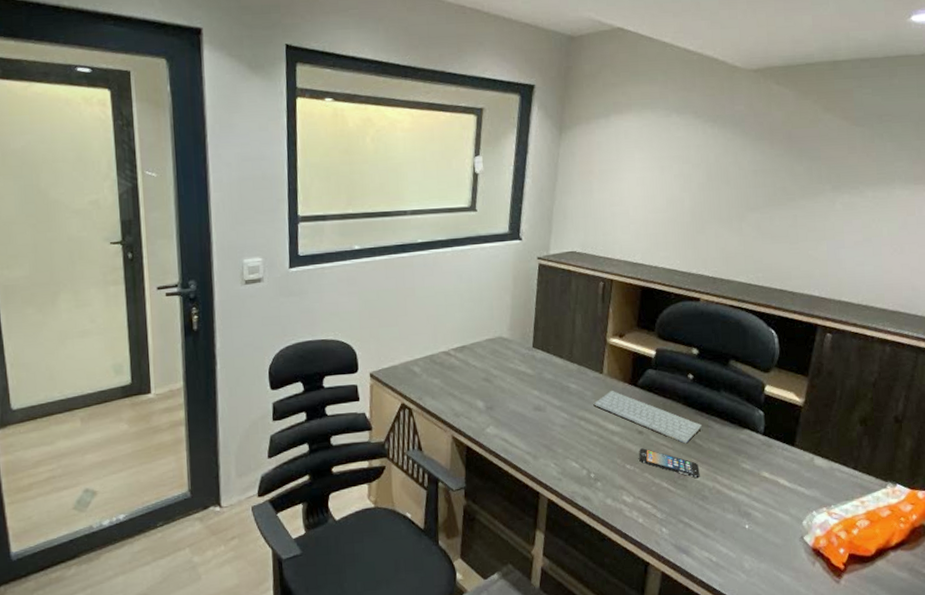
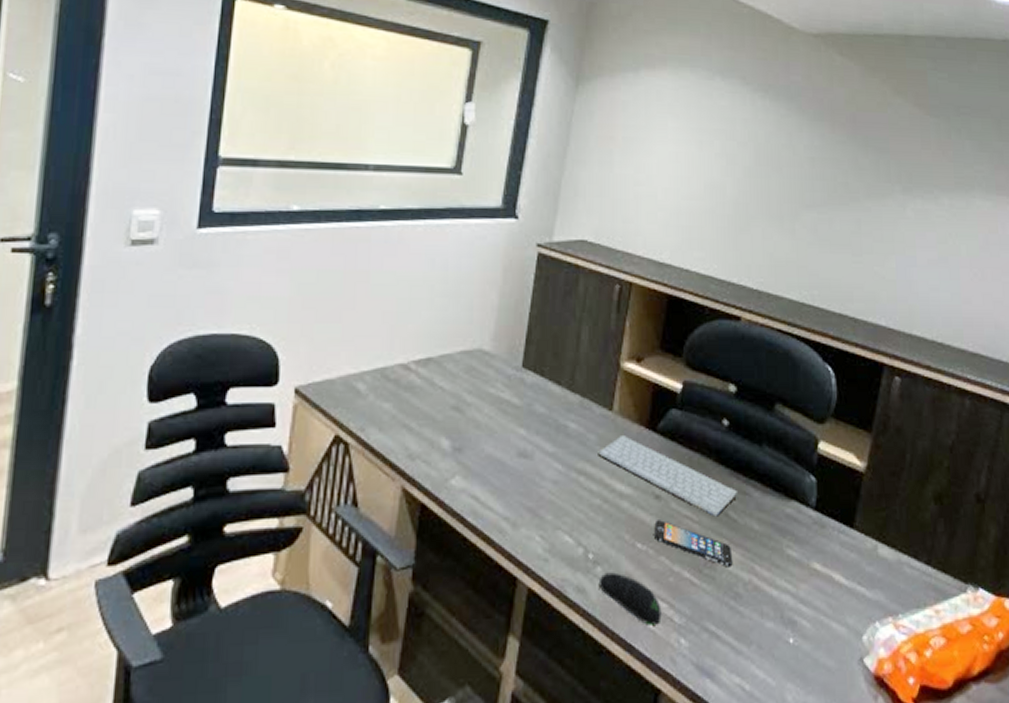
computer mouse: none [599,485,648,520] -> present [598,572,662,625]

